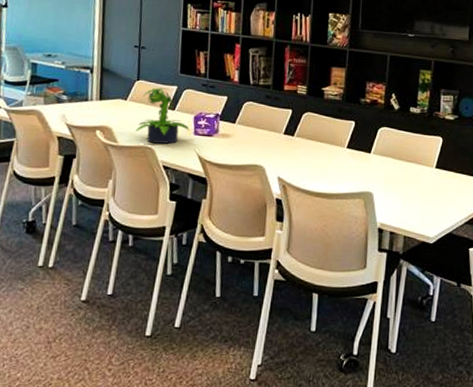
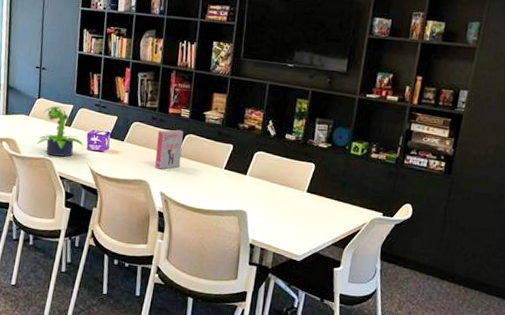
board game: none [271,108,301,152] -> present [155,129,184,170]

